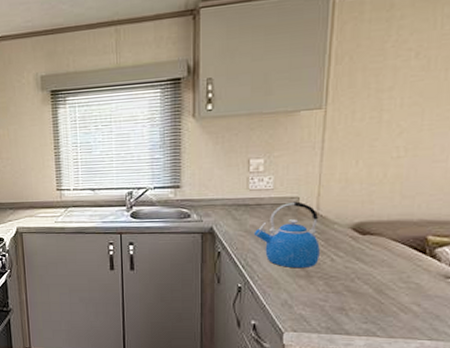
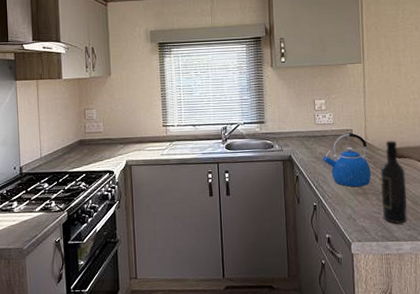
wine bottle: none [331,212,370,315] -> present [380,140,408,224]

